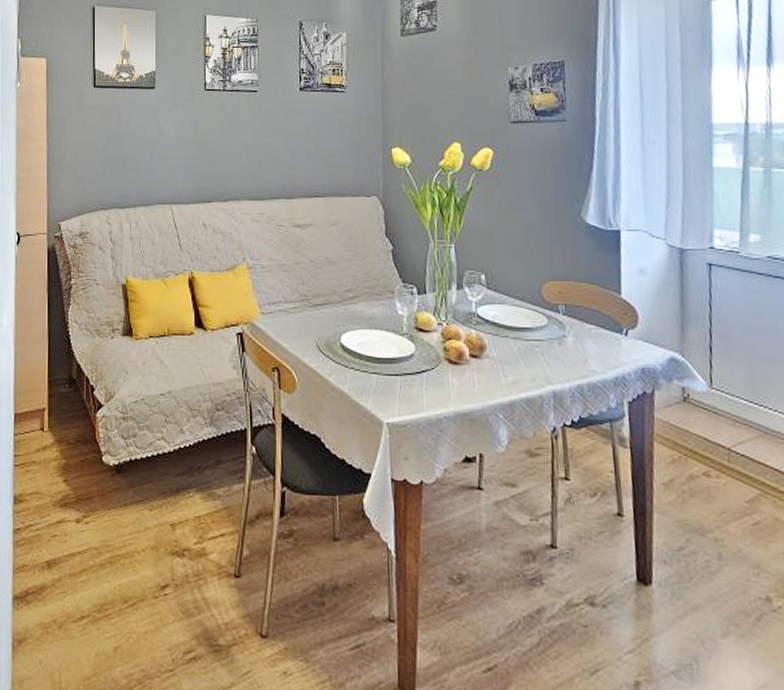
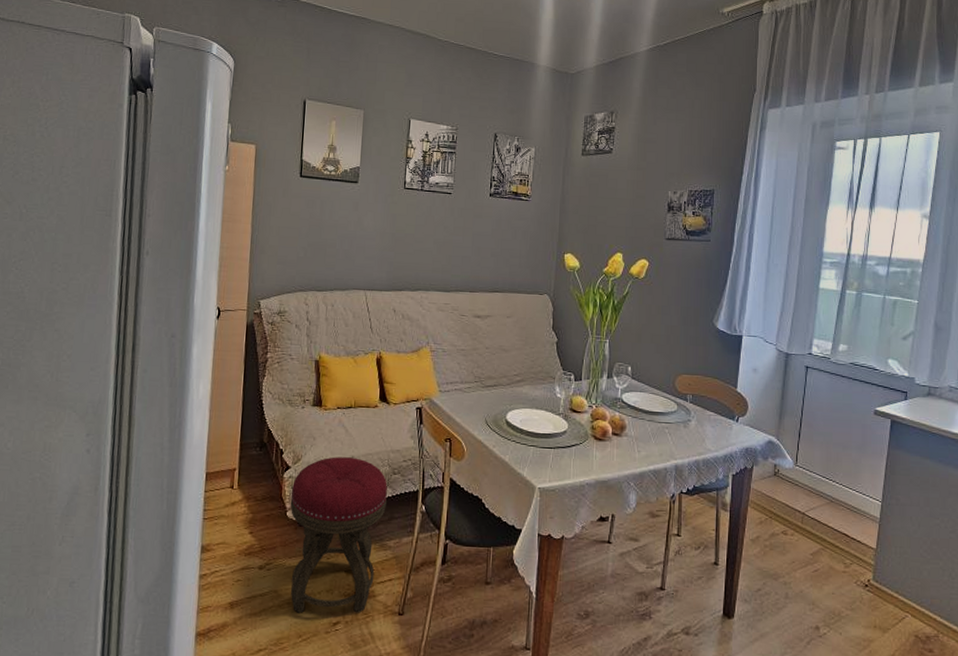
stool: none [105,392,211,575] -> present [290,457,387,613]

